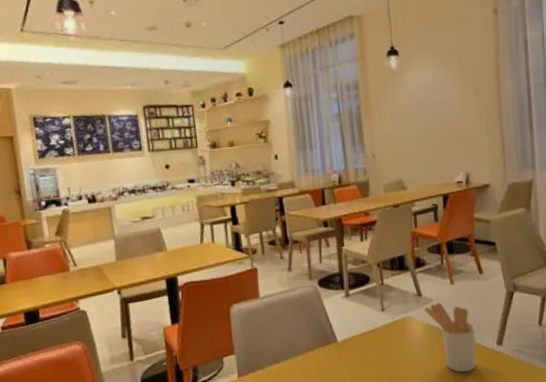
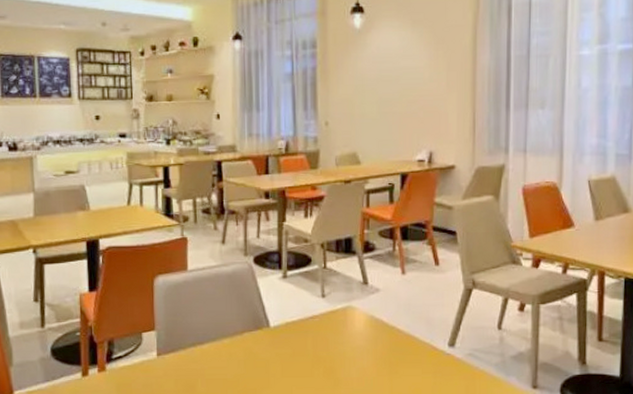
utensil holder: present [424,302,476,373] -> none [370,293,426,374]

